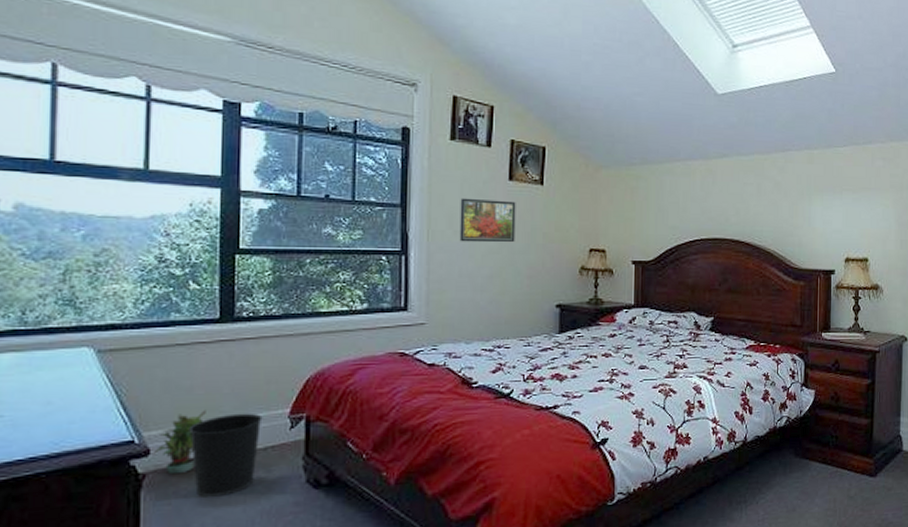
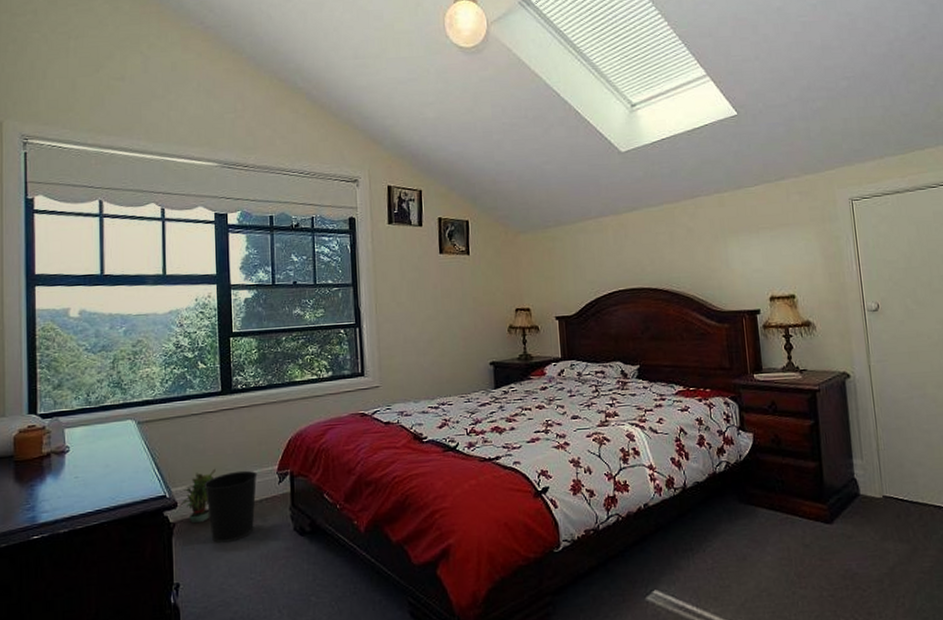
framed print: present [459,198,516,243] -> none [400,272,449,312]

